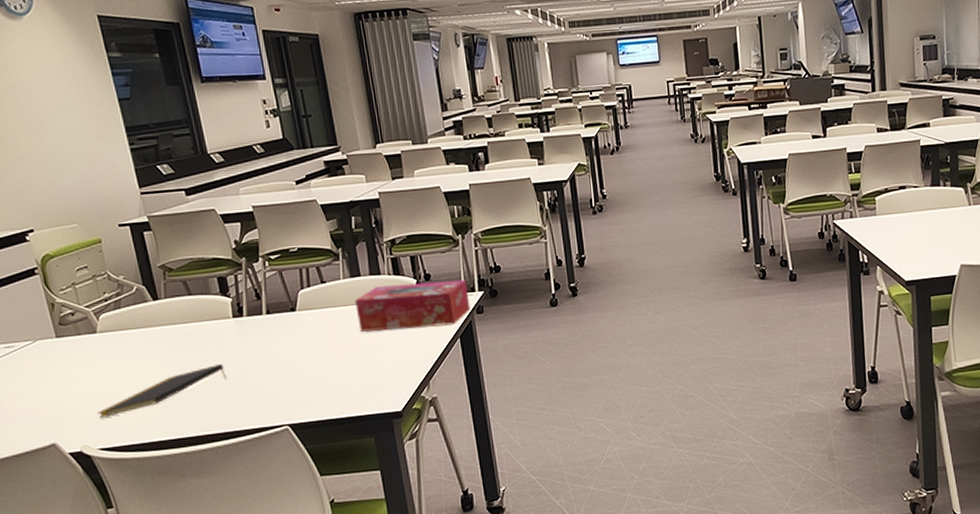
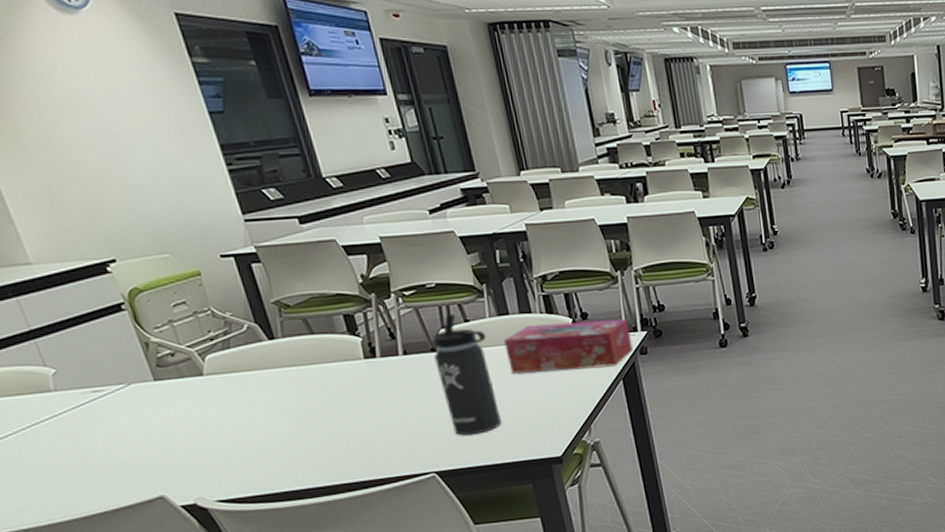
notepad: present [97,363,228,418] -> none [211,407,362,468]
thermos bottle: none [293,276,350,390] -> present [433,314,502,436]

